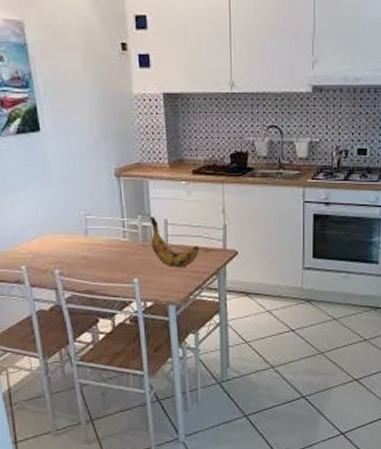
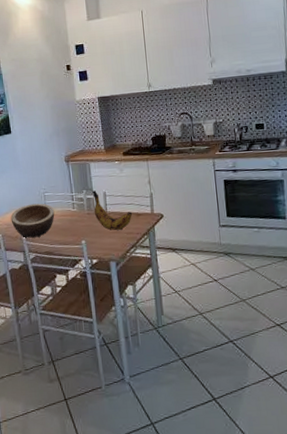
wooden bowl: none [38,228,99,272] -> present [10,203,55,238]

